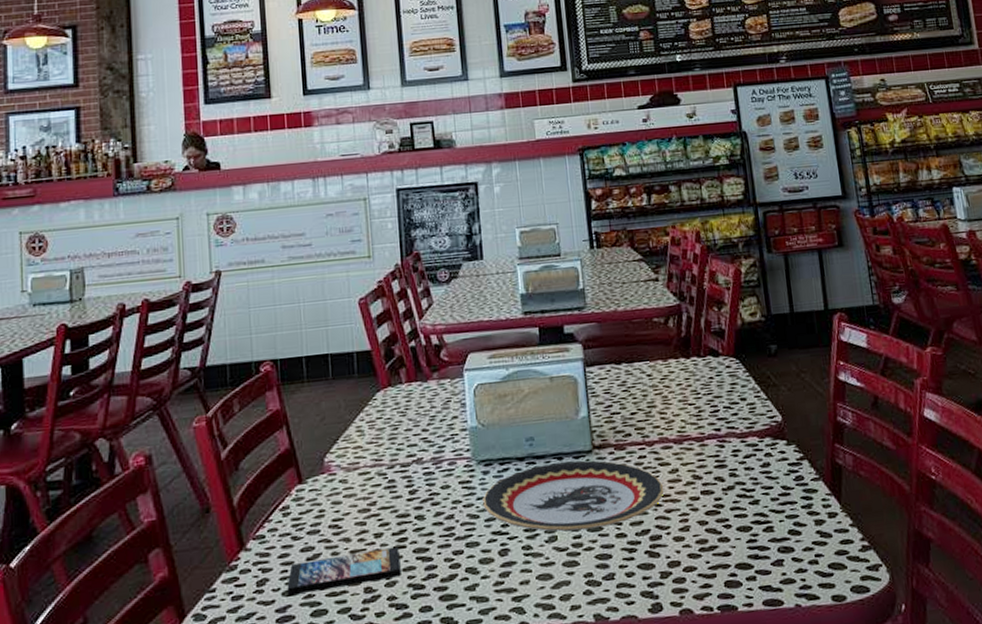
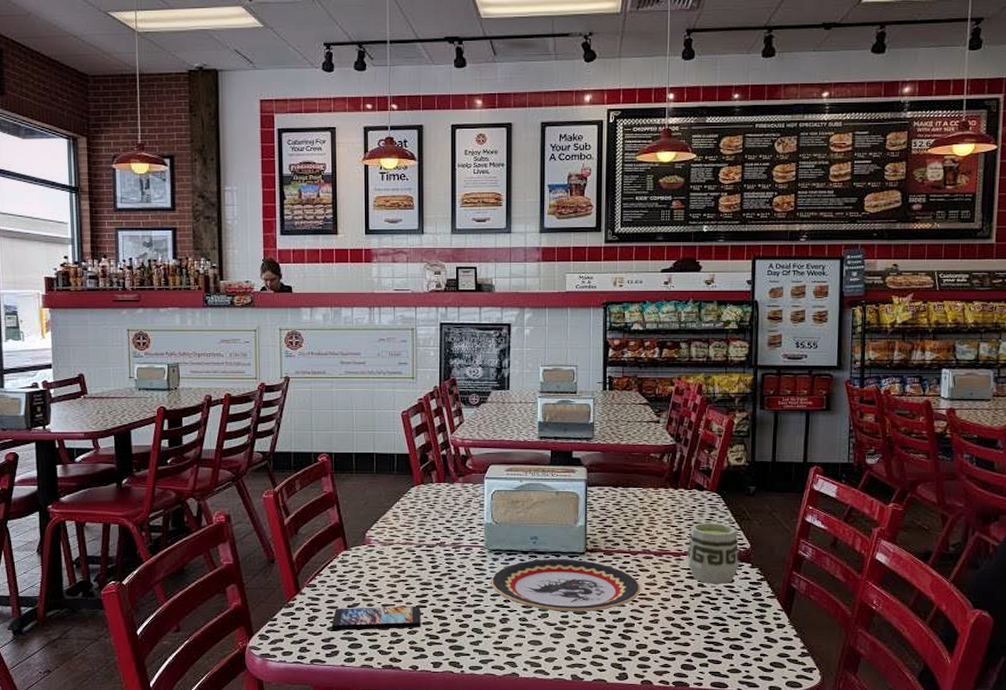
cup: none [710,394,773,472] -> present [686,523,739,584]

